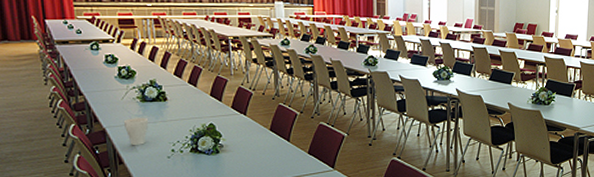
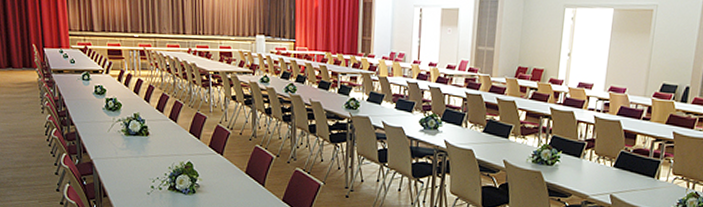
cup: present [123,117,149,146] -> none [109,150,132,180]

